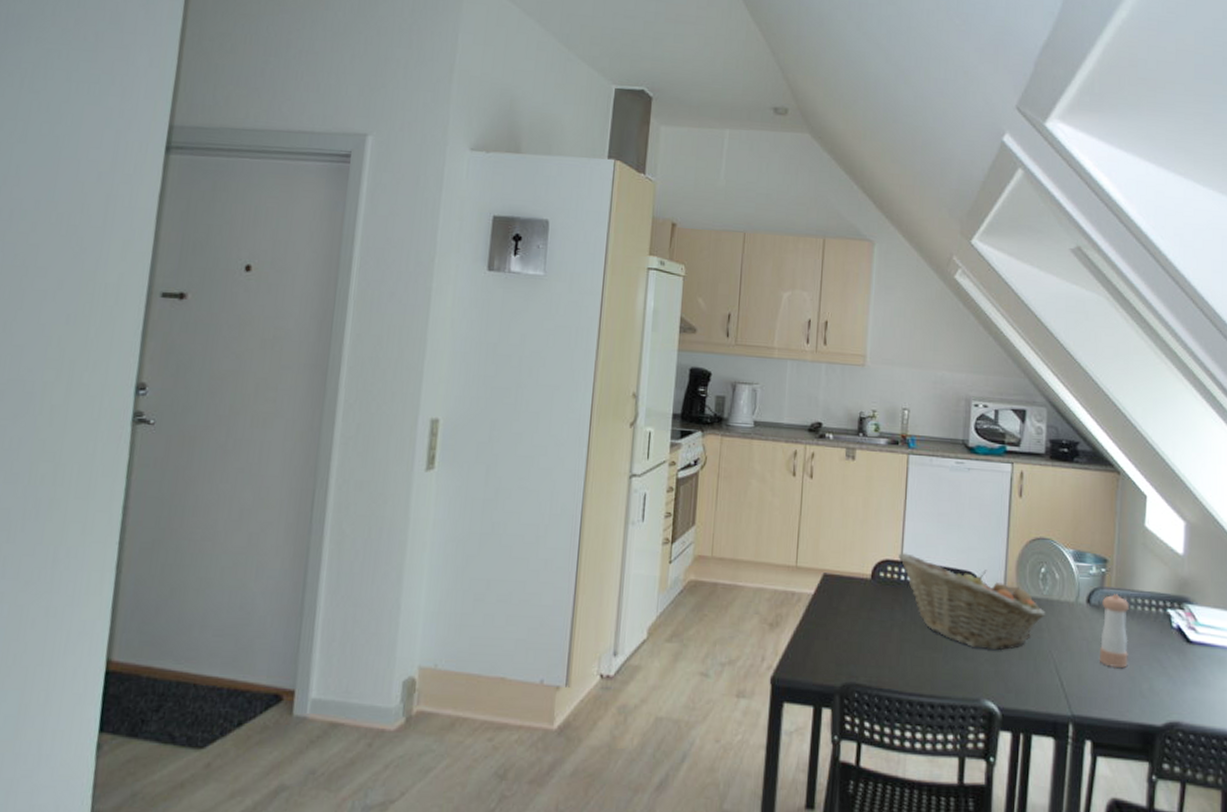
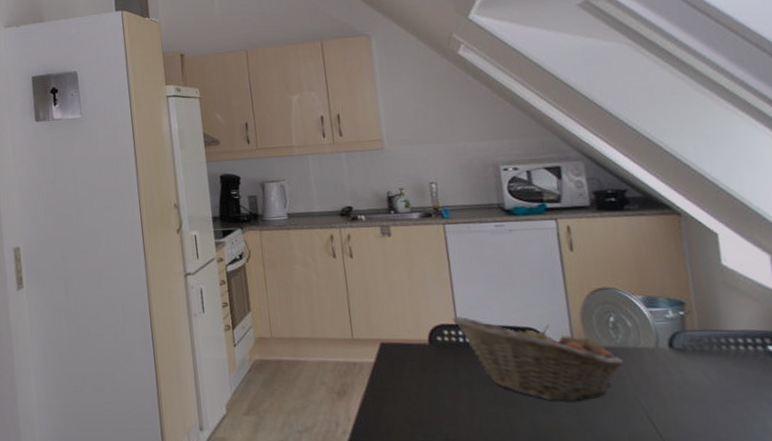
pepper shaker: present [1100,594,1129,669] -> none [687,336,732,411]

